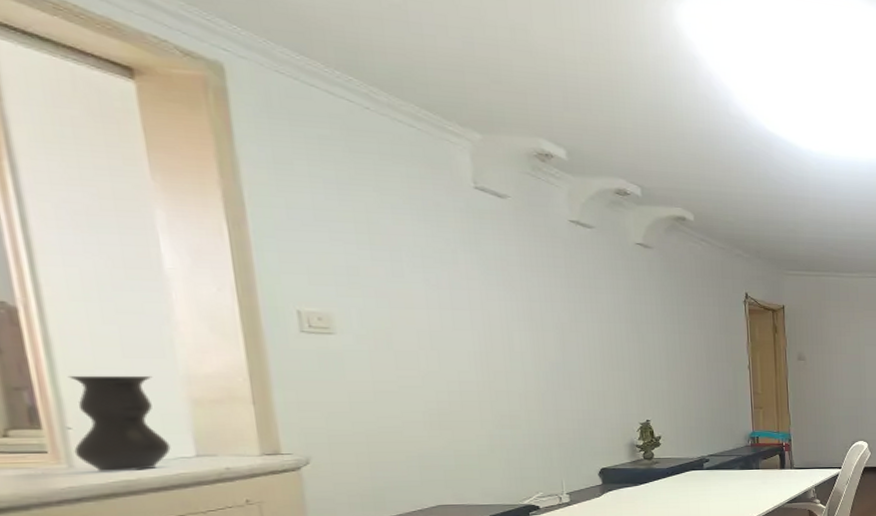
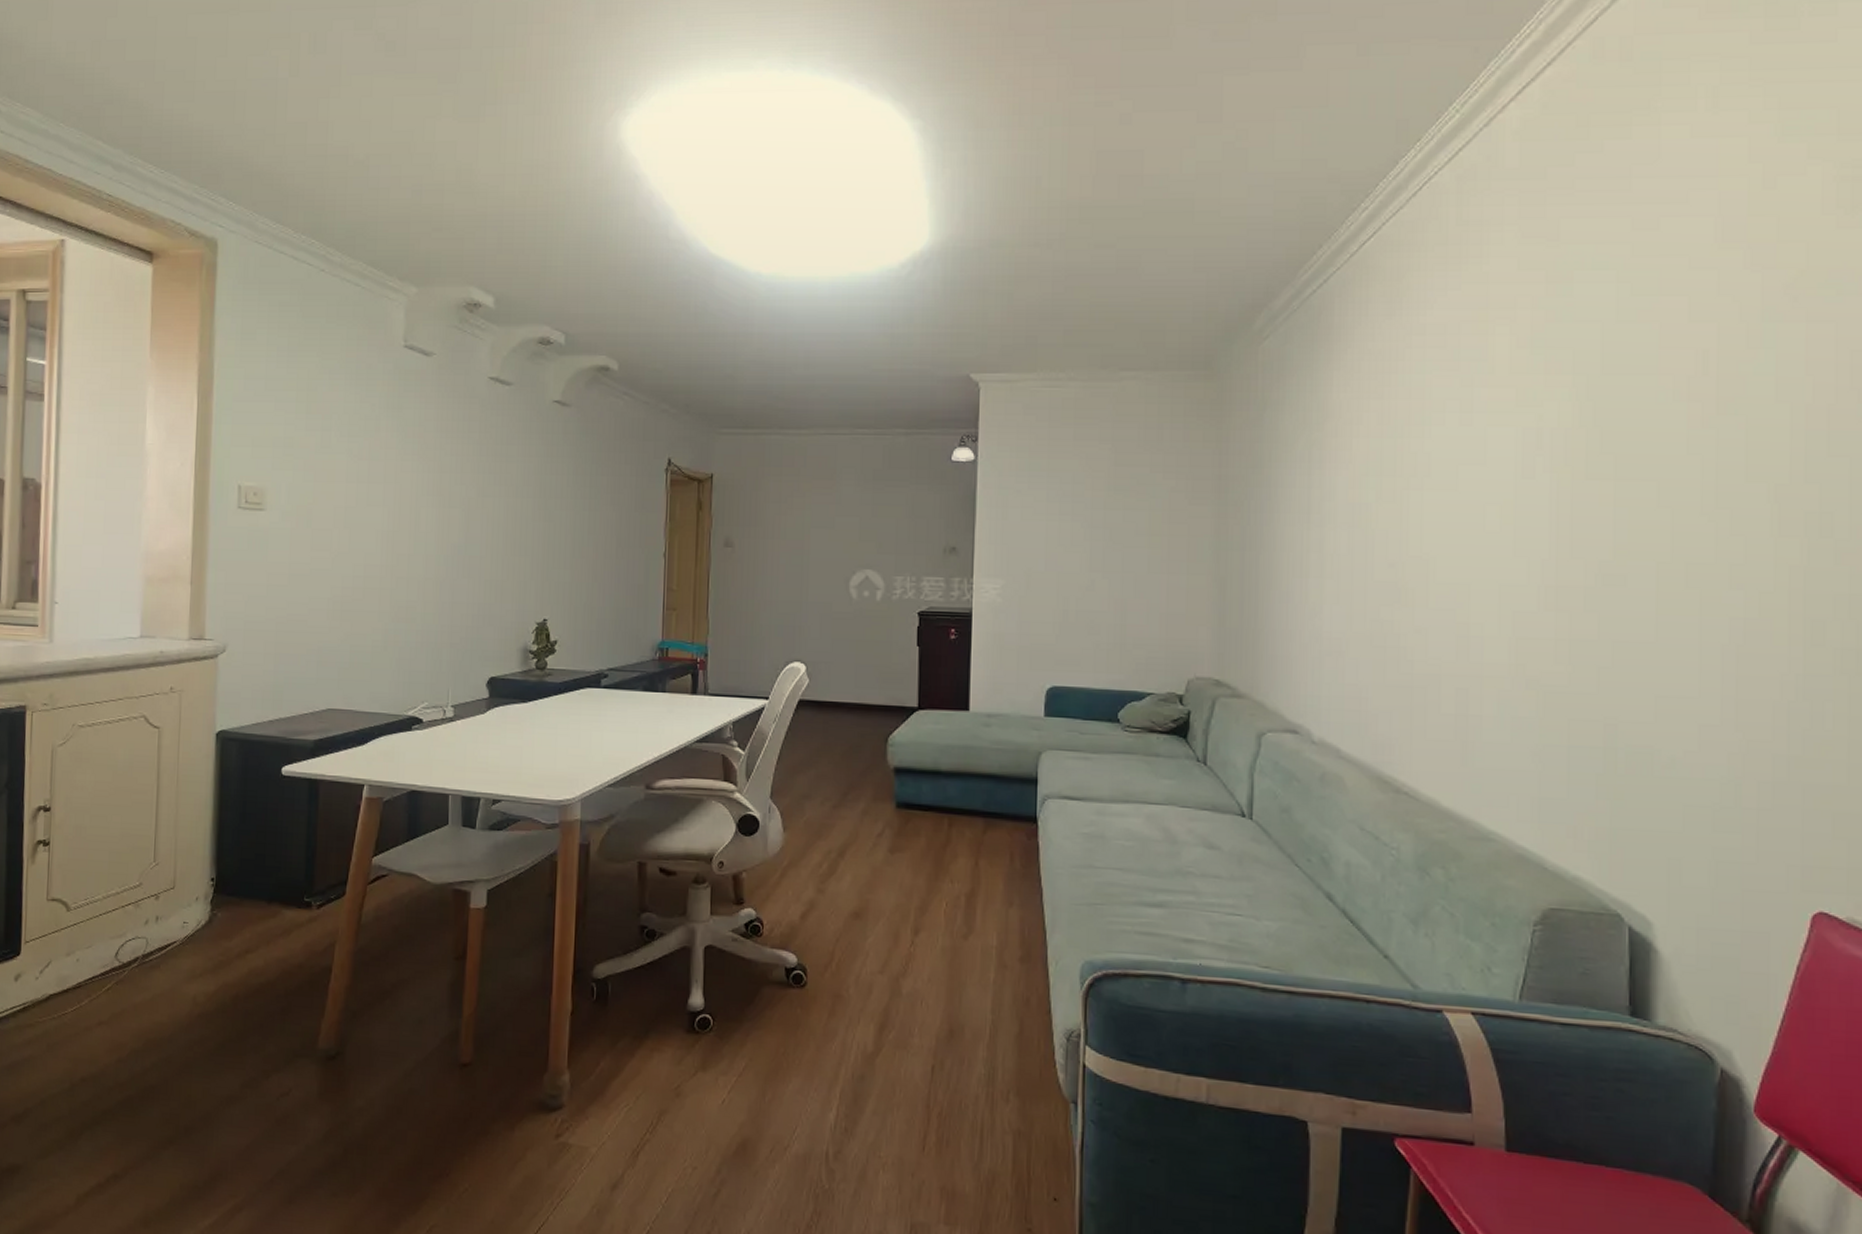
vase: present [67,375,171,473] -> none [56,550,123,649]

